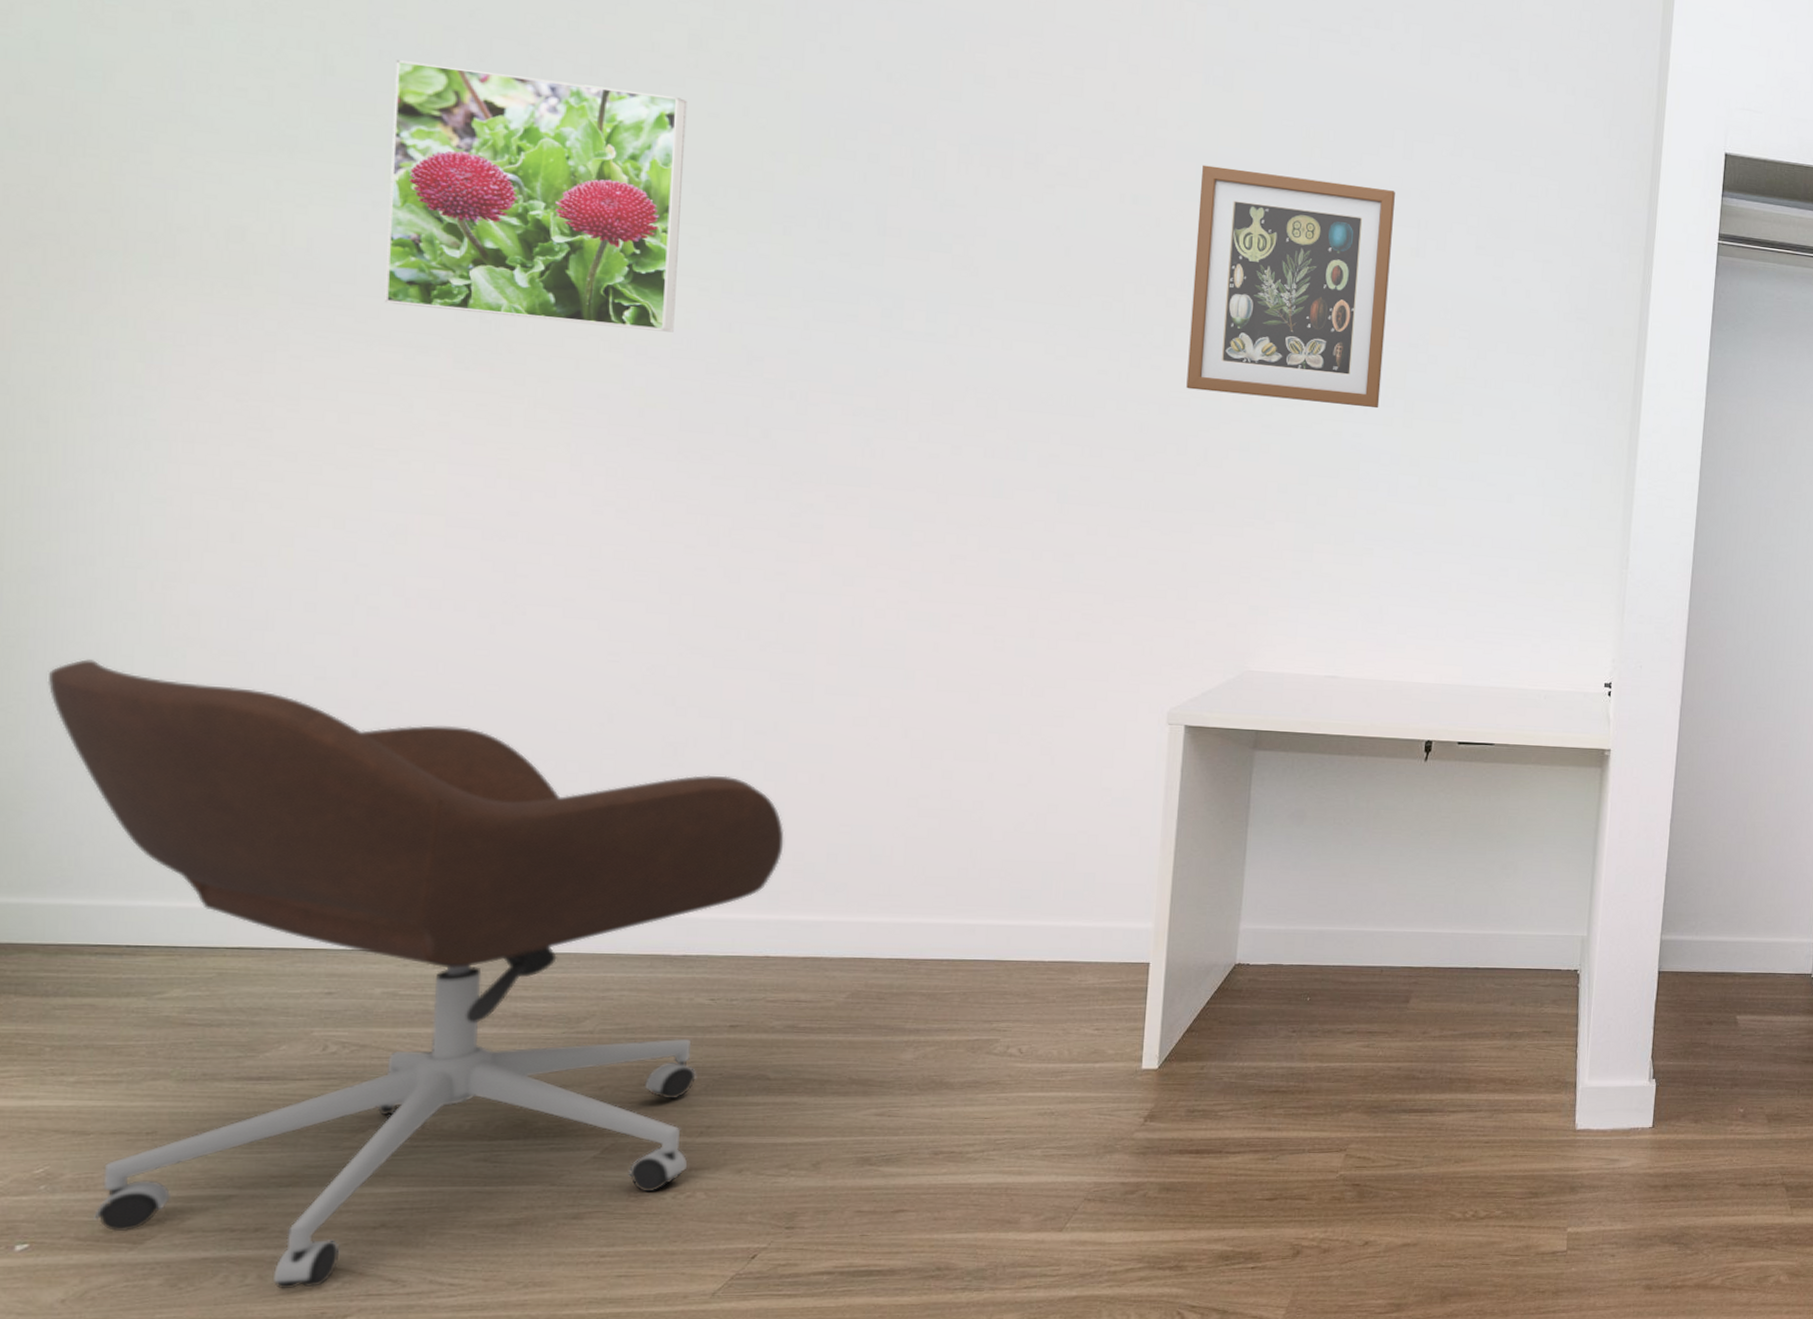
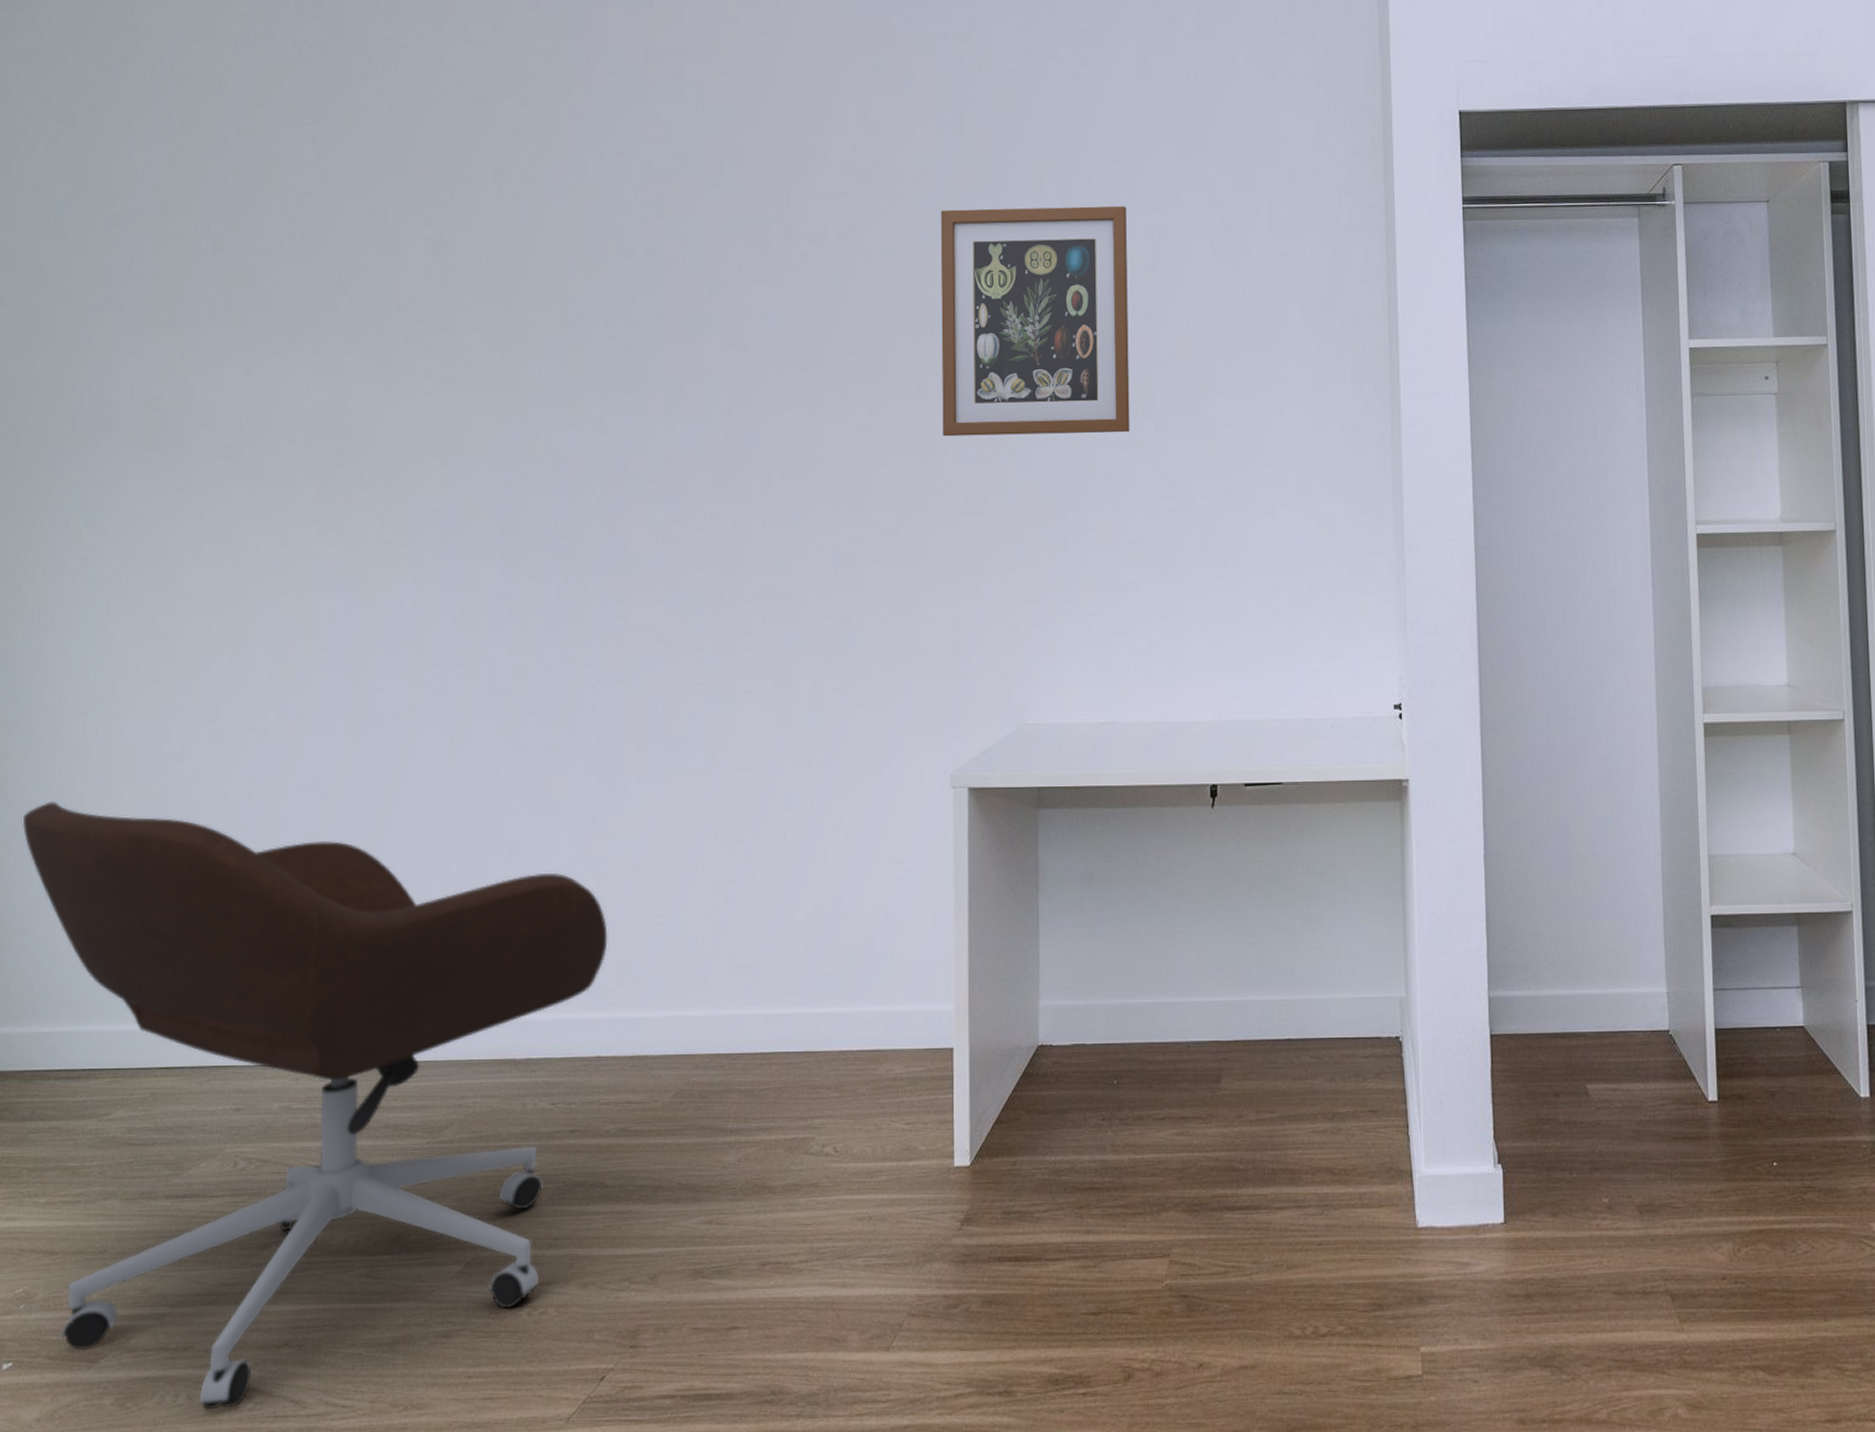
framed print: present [384,60,687,333] -> none [263,223,494,449]

